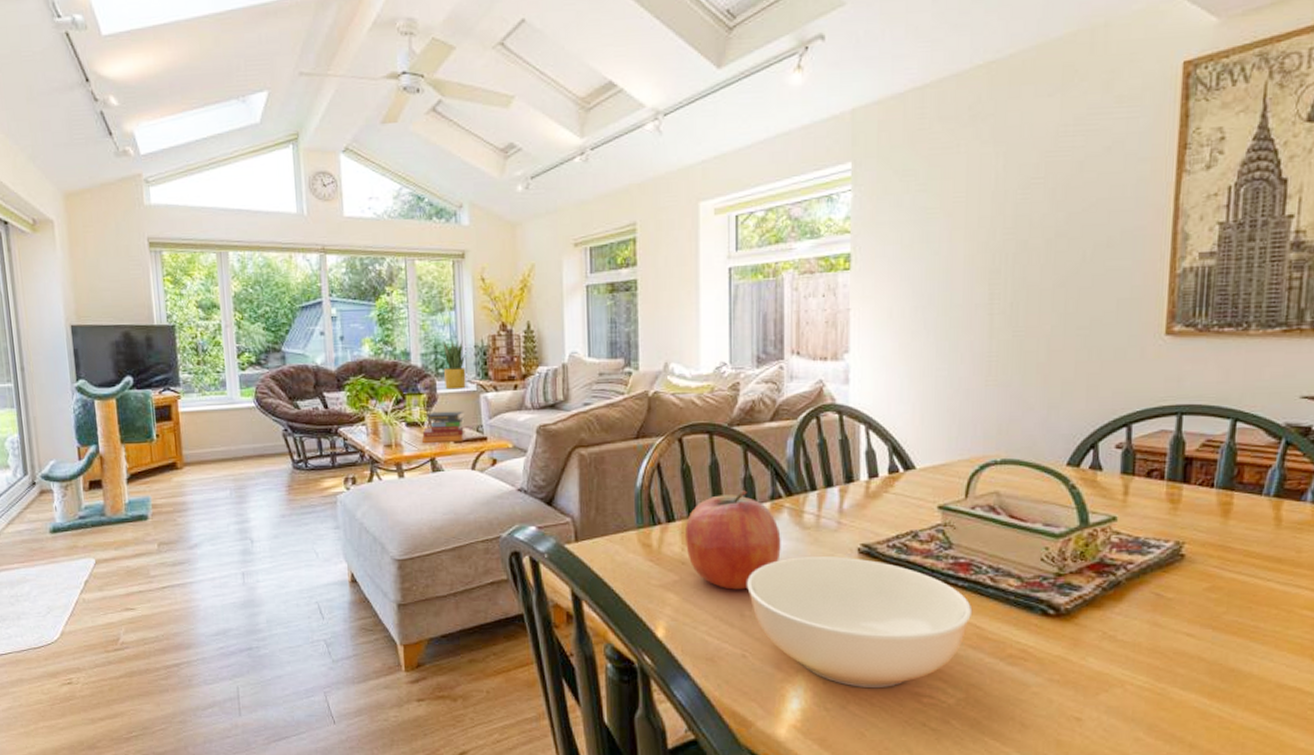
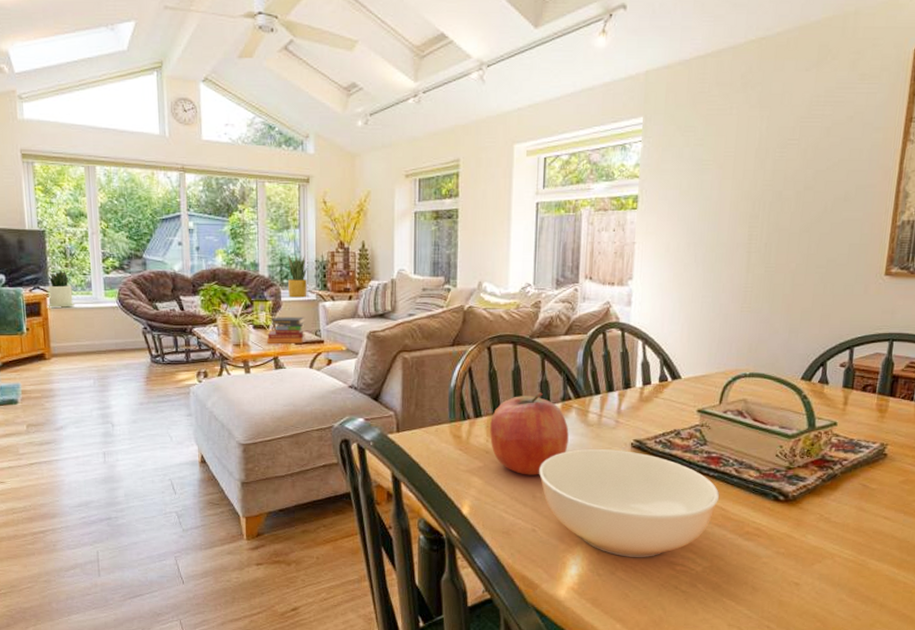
planter: none [177,368,209,411] -> present [46,270,76,308]

